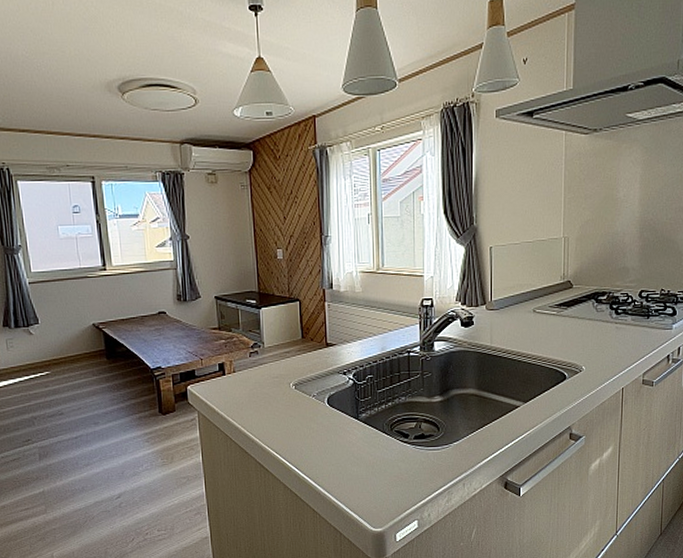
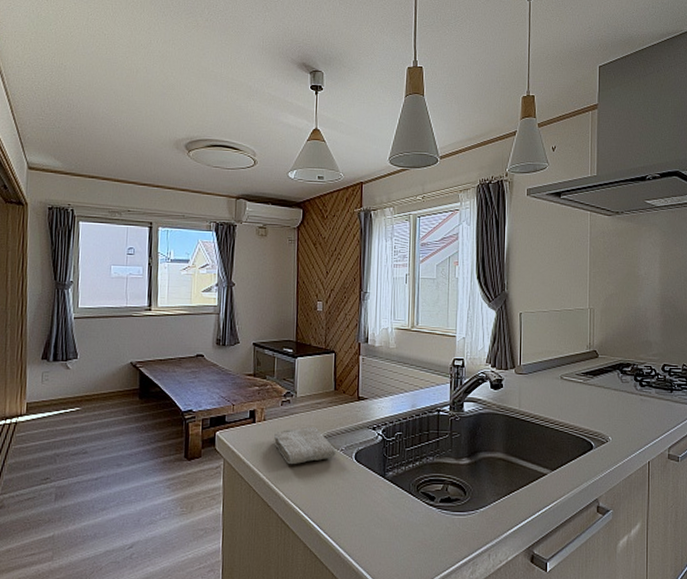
washcloth: none [245,375,309,413] -> present [274,426,337,465]

